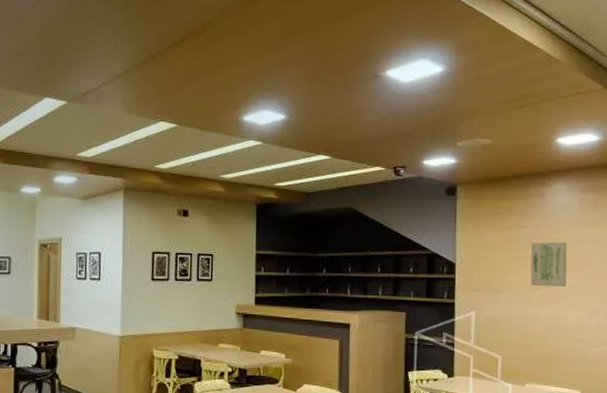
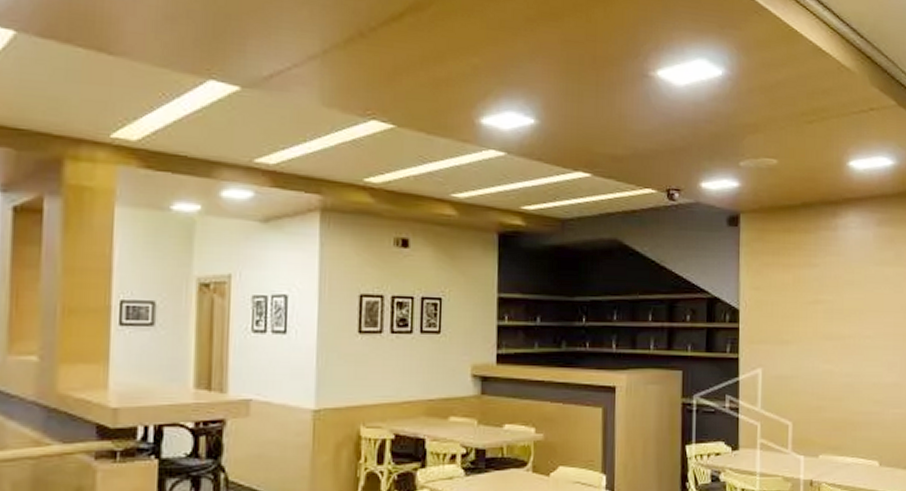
wall art: present [530,241,567,286] -> none [822,283,862,337]

